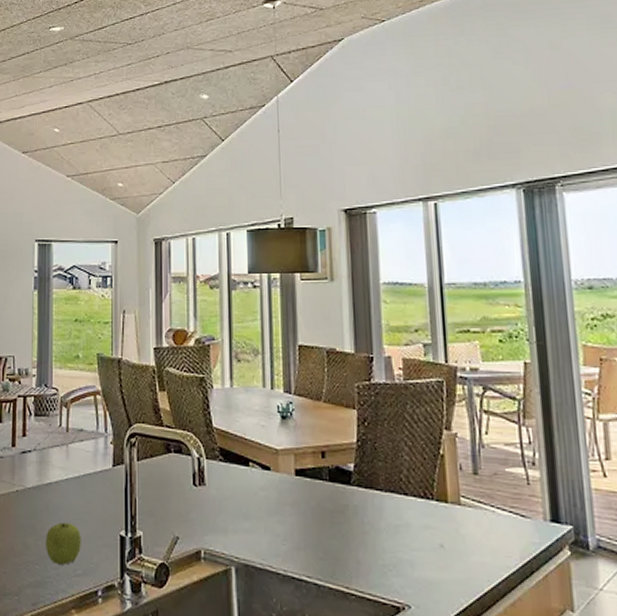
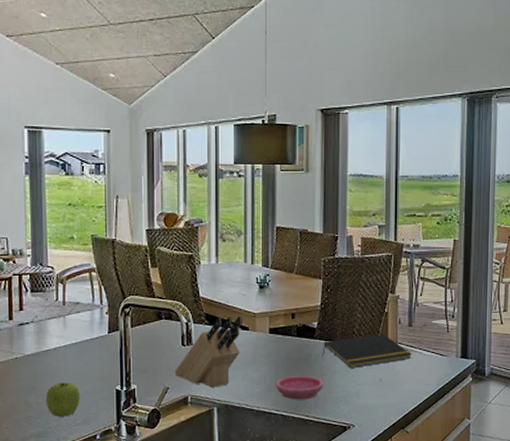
knife block: none [185,451,263,541] -> present [174,315,243,388]
saucer: none [306,531,366,565] -> present [276,375,323,400]
notepad: none [362,483,482,527] -> present [322,334,412,368]

